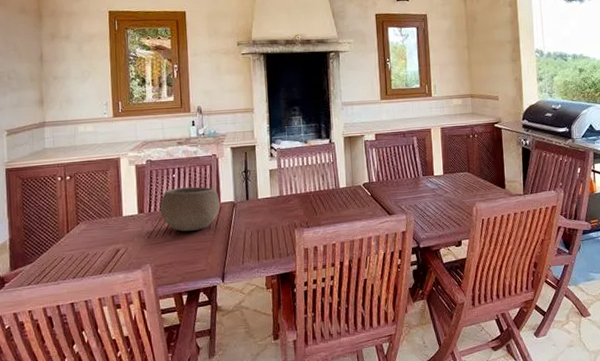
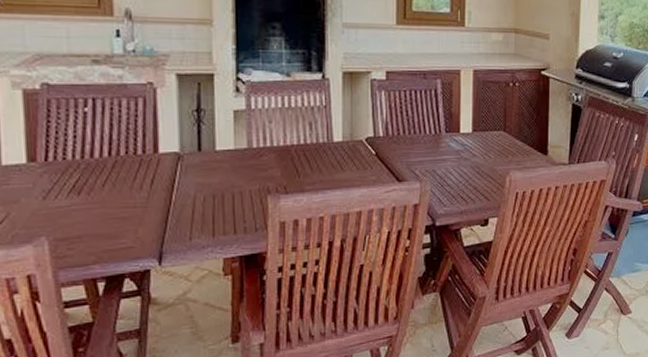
bowl: present [160,186,220,232] -> none [62,128,158,192]

